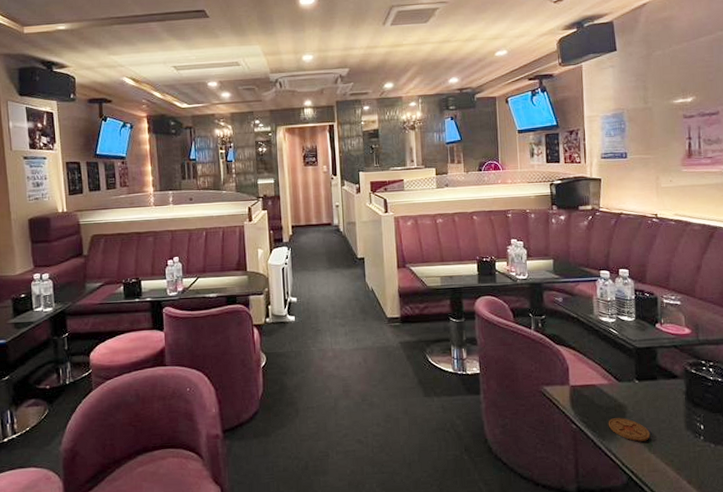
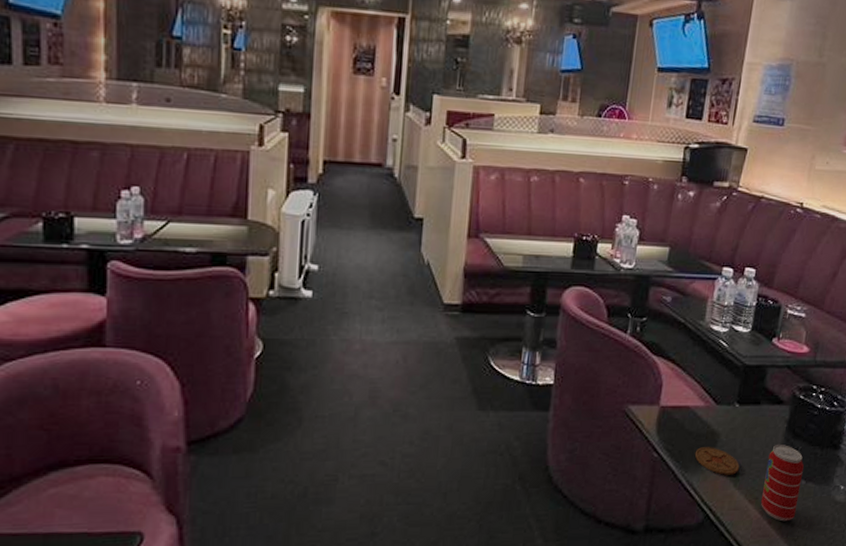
beverage can: none [674,413,712,481] -> present [761,445,804,522]

